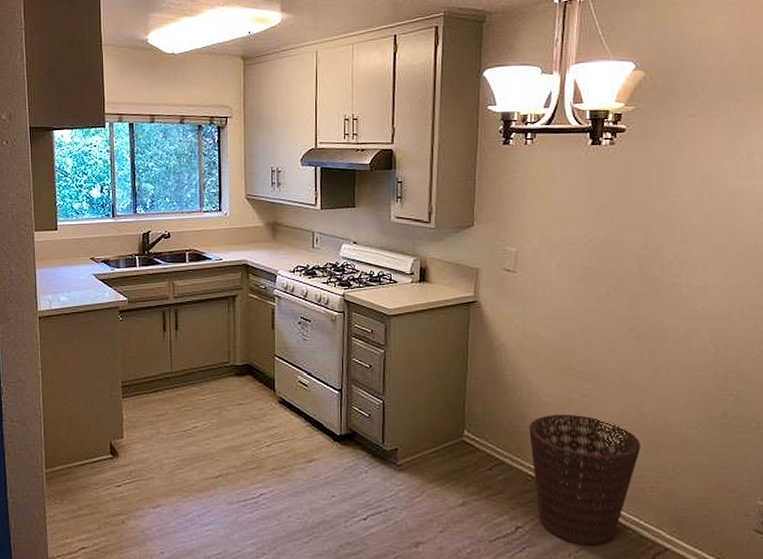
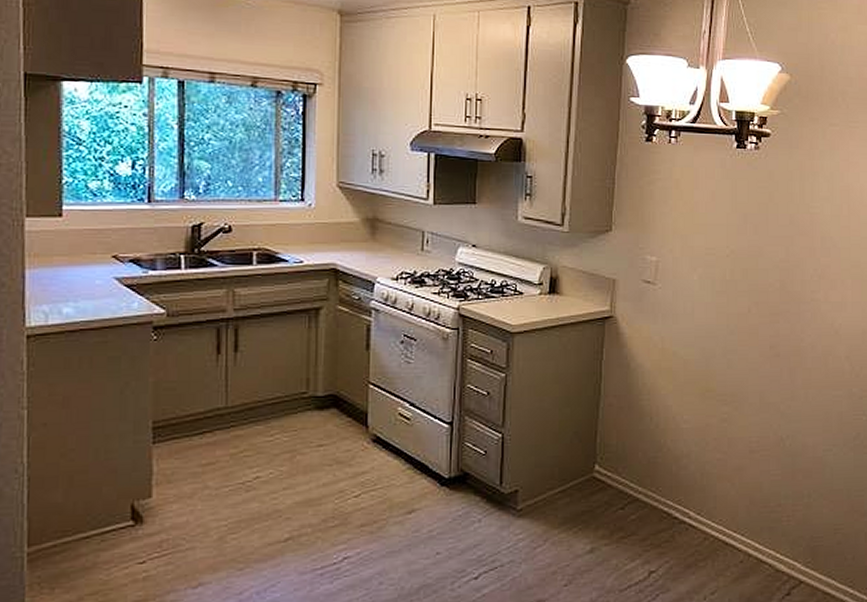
basket: present [529,414,641,546] -> none [666,441,778,586]

